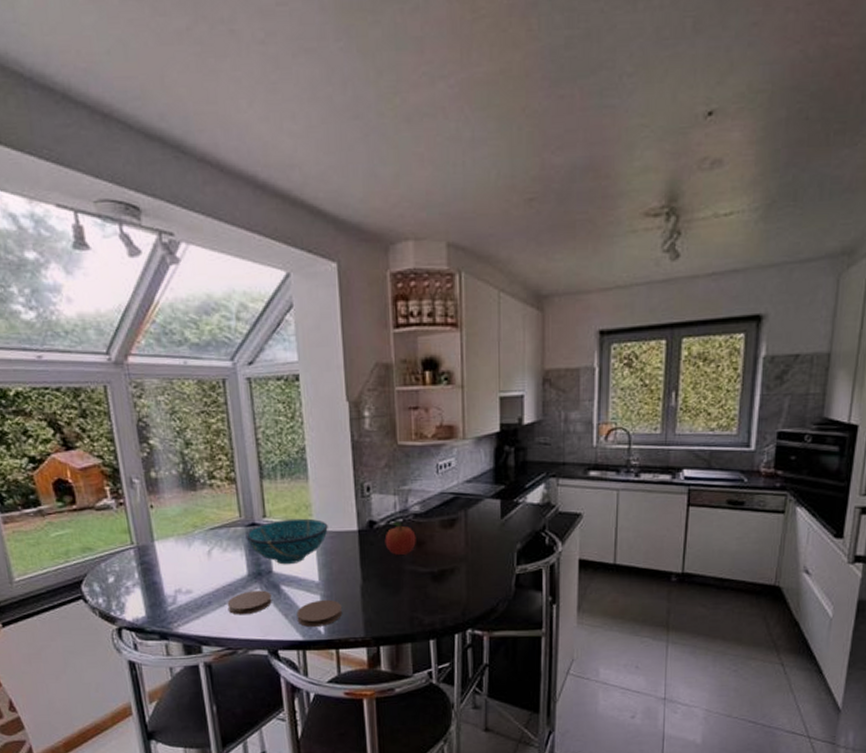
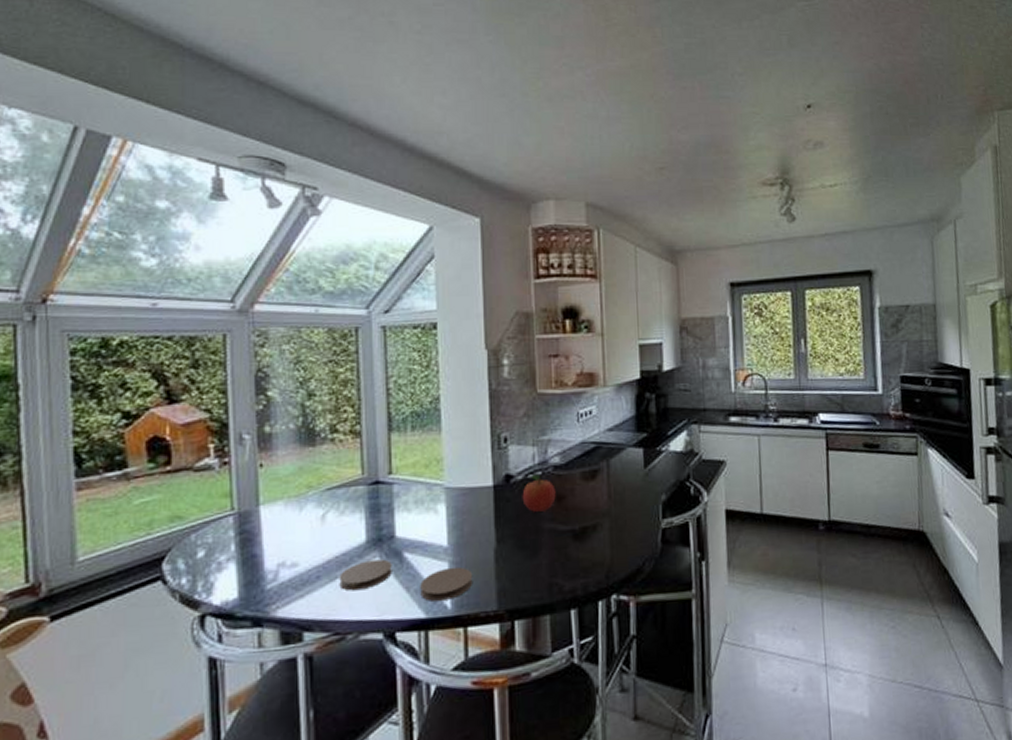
bowl: present [245,518,328,565] -> none [367,474,460,528]

